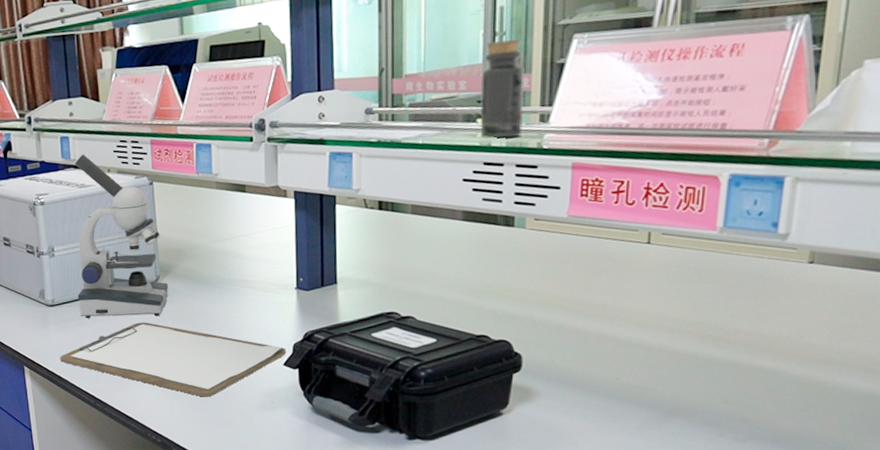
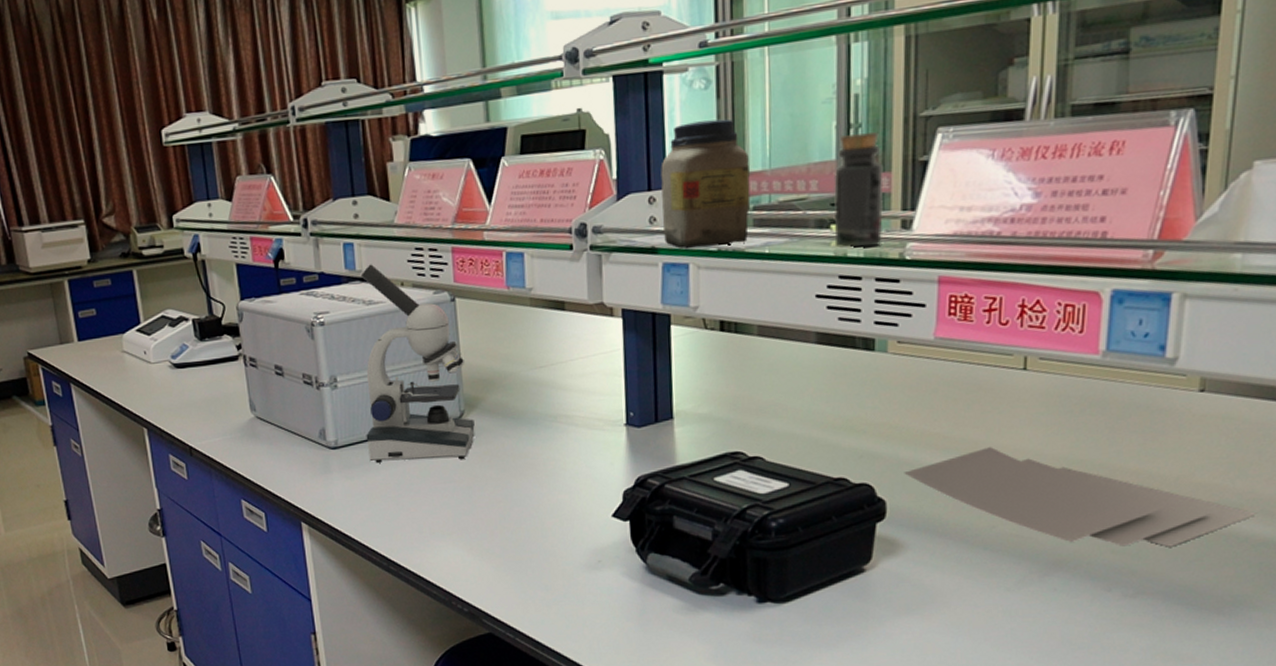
clipboard: present [60,322,286,397] -> none [345,466,615,557]
jar: none [329,29,407,141] -> present [660,119,750,250]
papers: none [538,310,859,399] -> present [904,447,1256,547]

